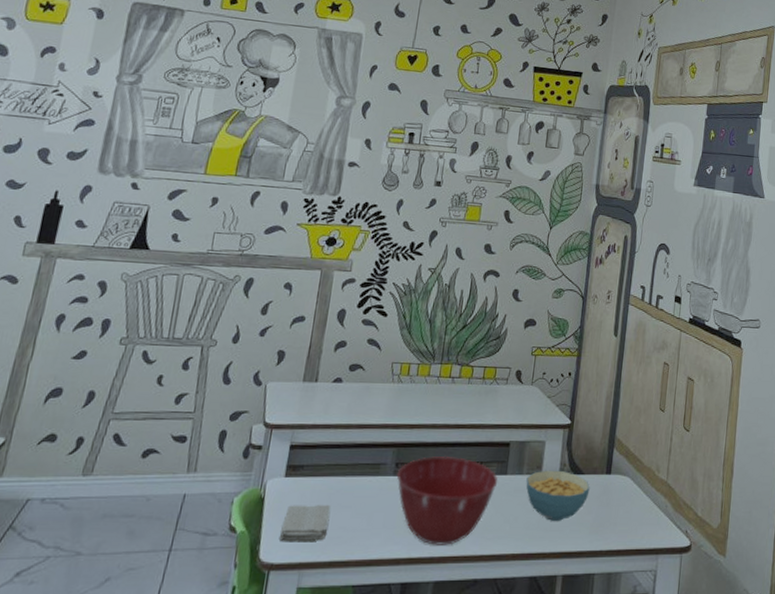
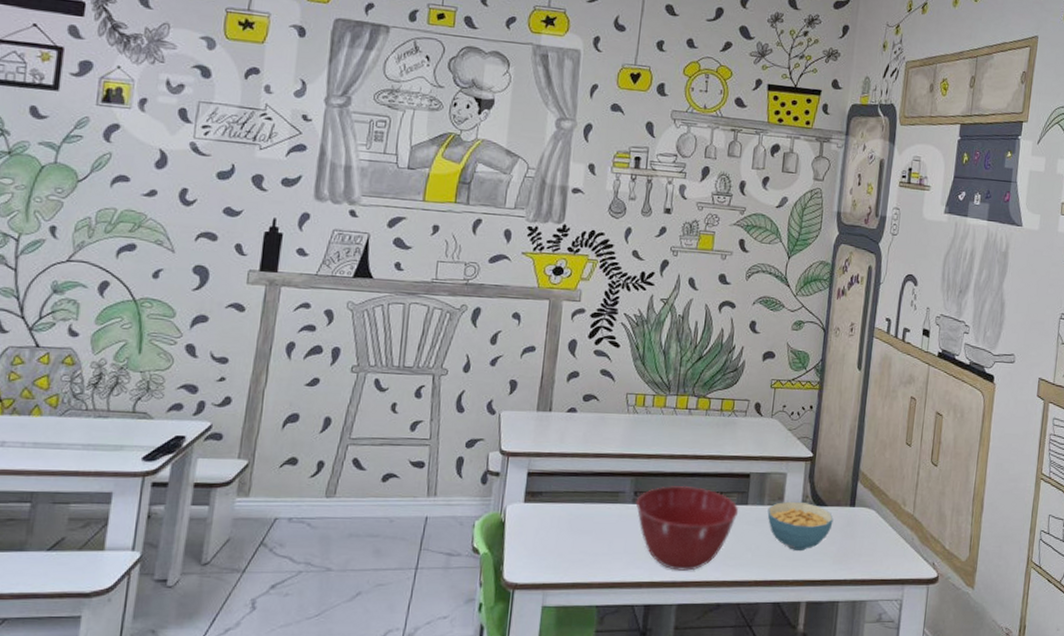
washcloth: present [279,505,332,541] -> none [522,529,572,564]

